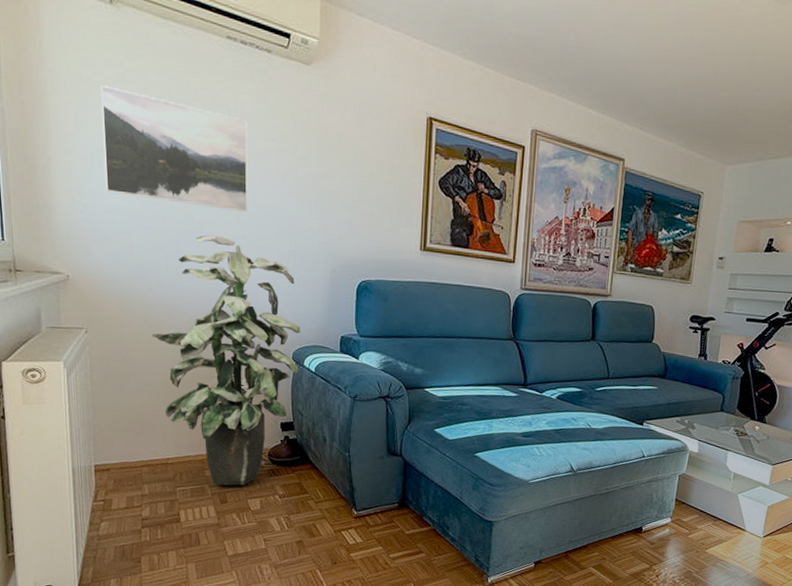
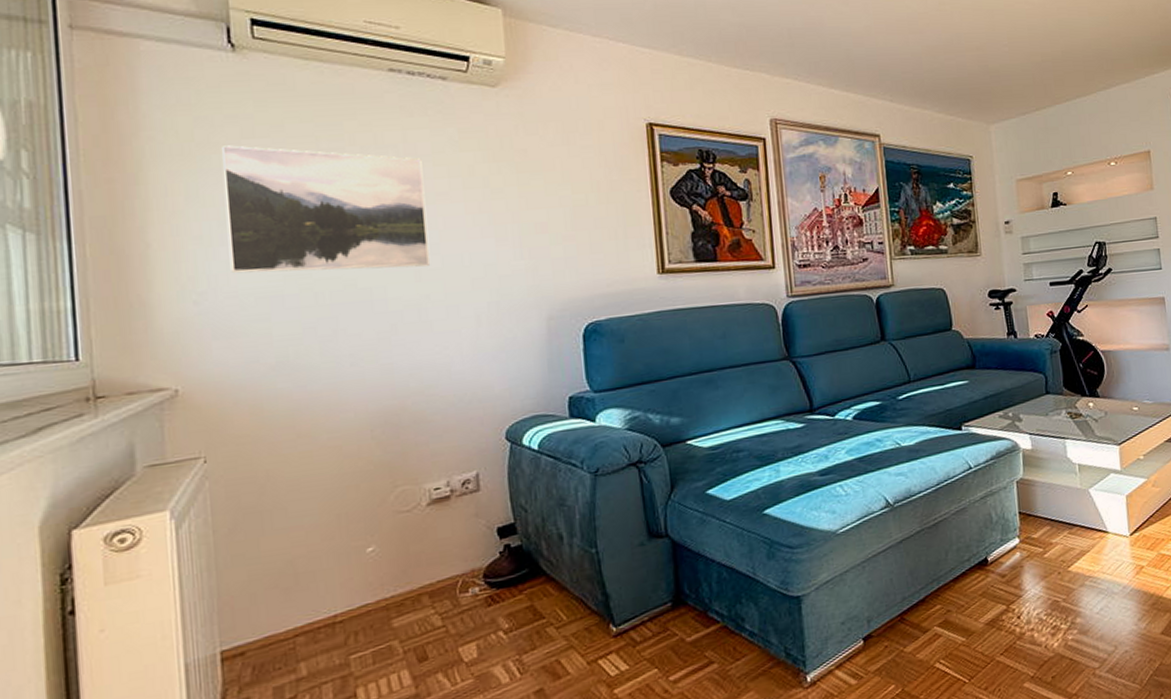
indoor plant: present [151,235,301,486] -> none [303,301,516,638]

